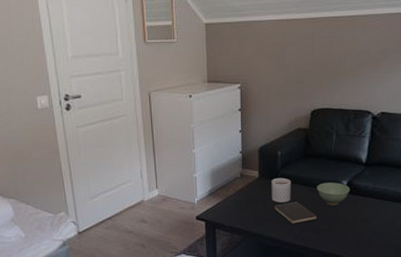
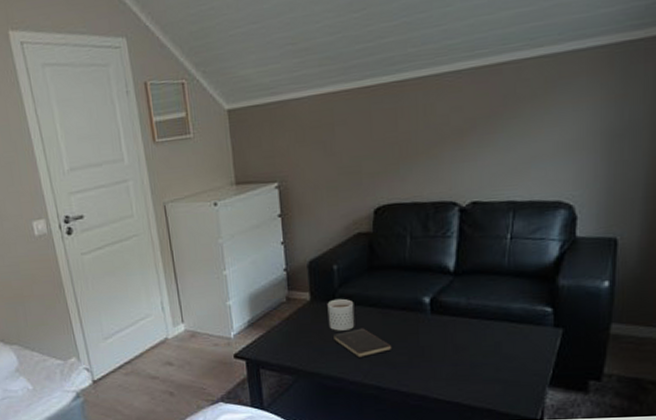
bowl: present [317,183,350,206] -> none [389,300,435,331]

